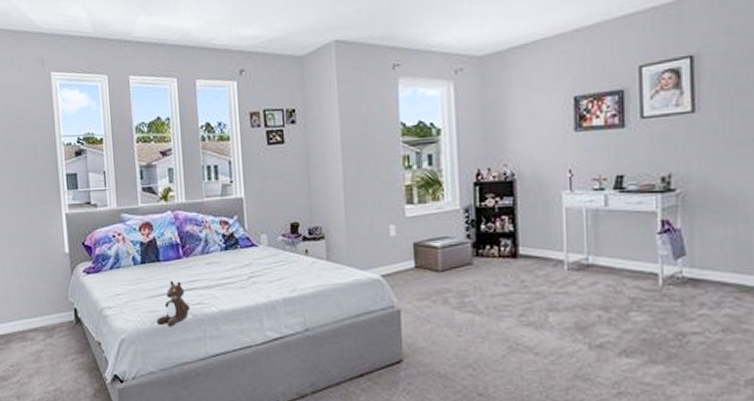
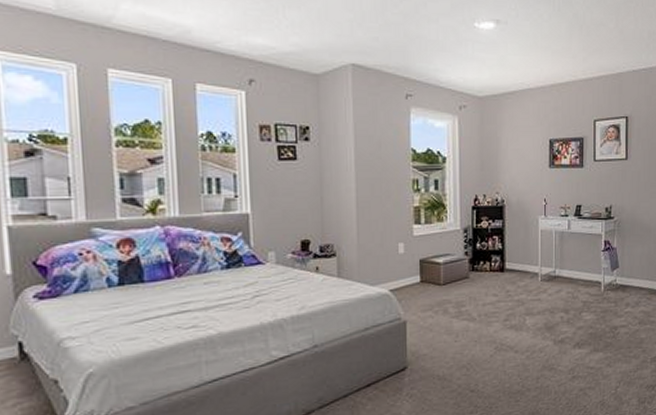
stuffed animal: present [156,280,190,327] -> none [137,302,182,355]

